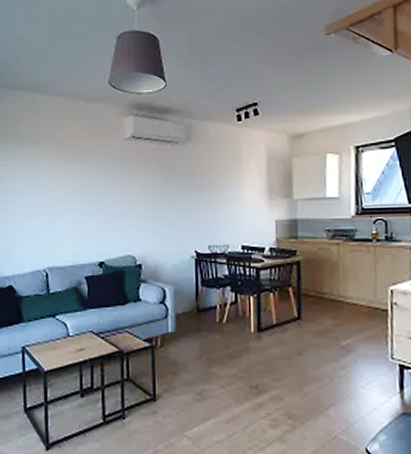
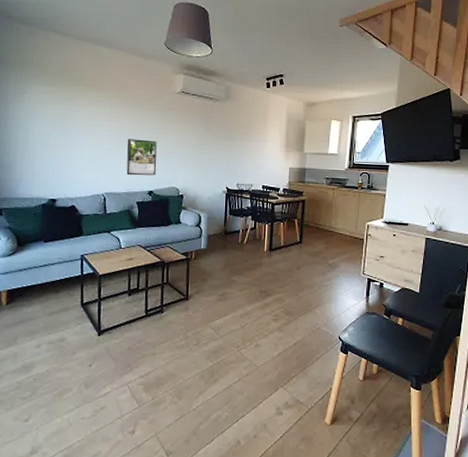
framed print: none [70,199,107,244] -> present [126,139,157,176]

